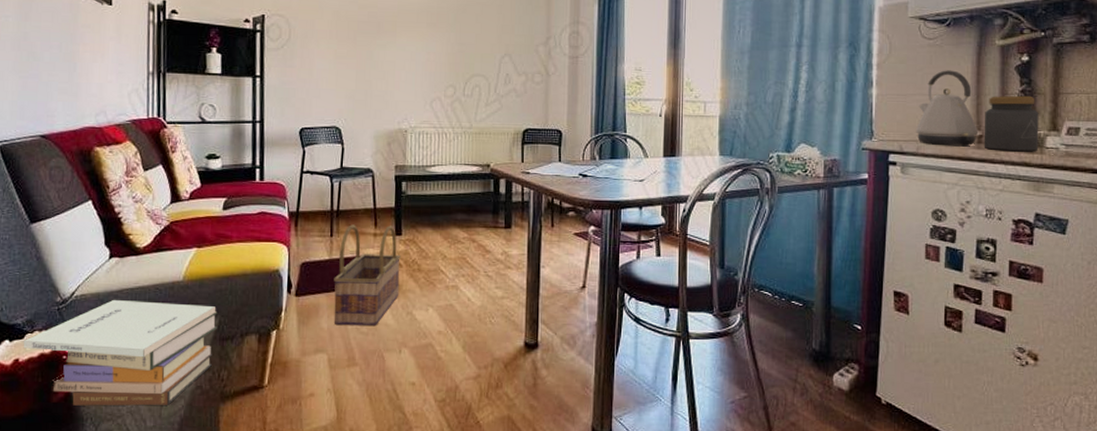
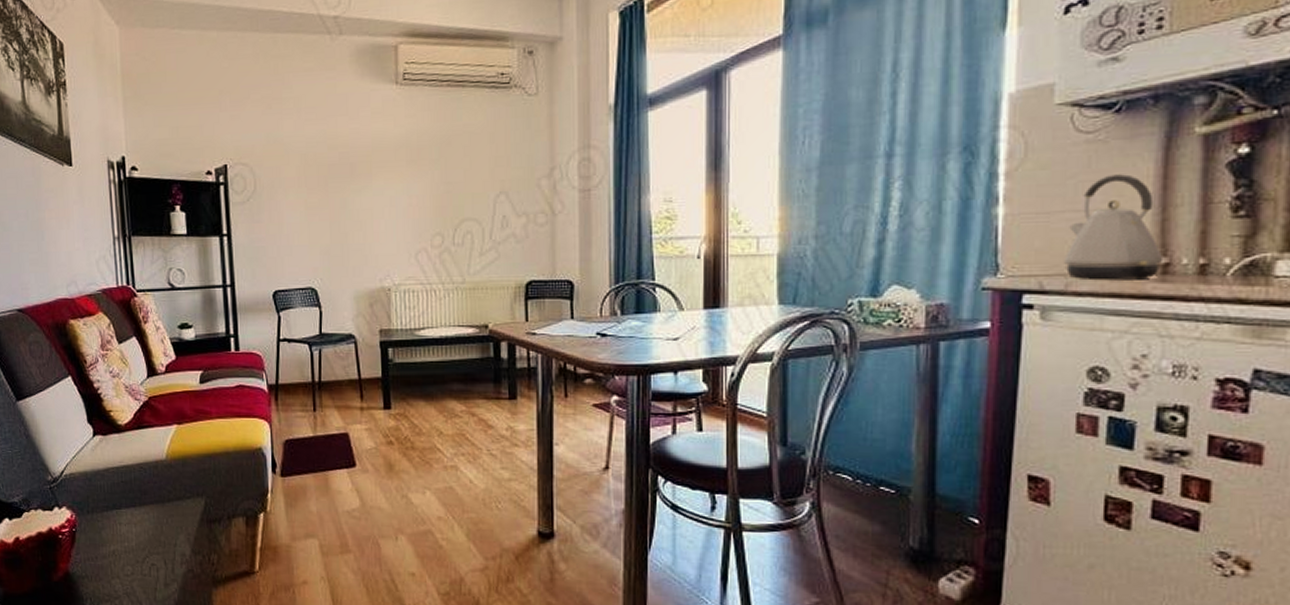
books: present [23,299,218,406] -> none [21,478,203,588]
basket: present [333,224,401,326] -> none [320,397,392,510]
jar: present [984,95,1039,153] -> none [1171,203,1265,286]

